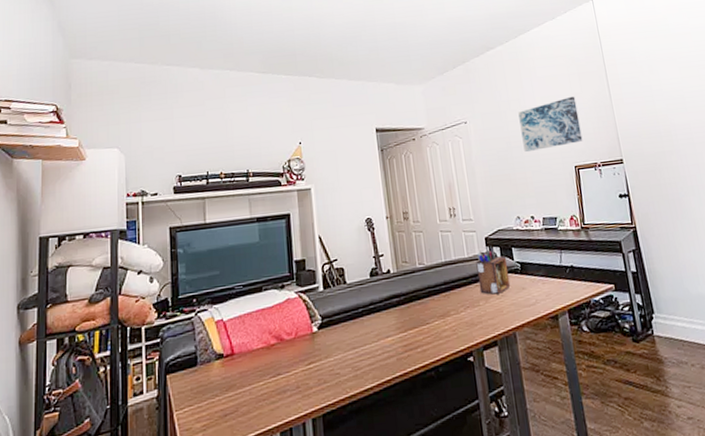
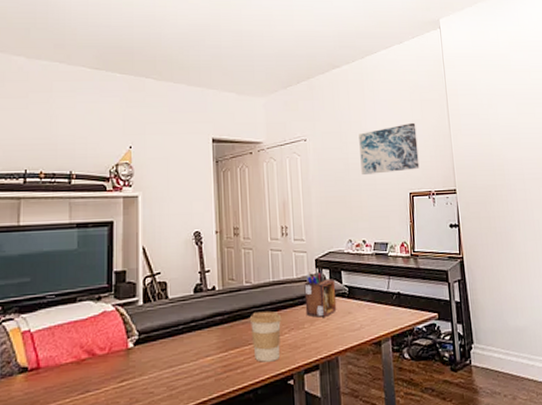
coffee cup: none [425,290,458,341] -> present [249,311,282,362]

